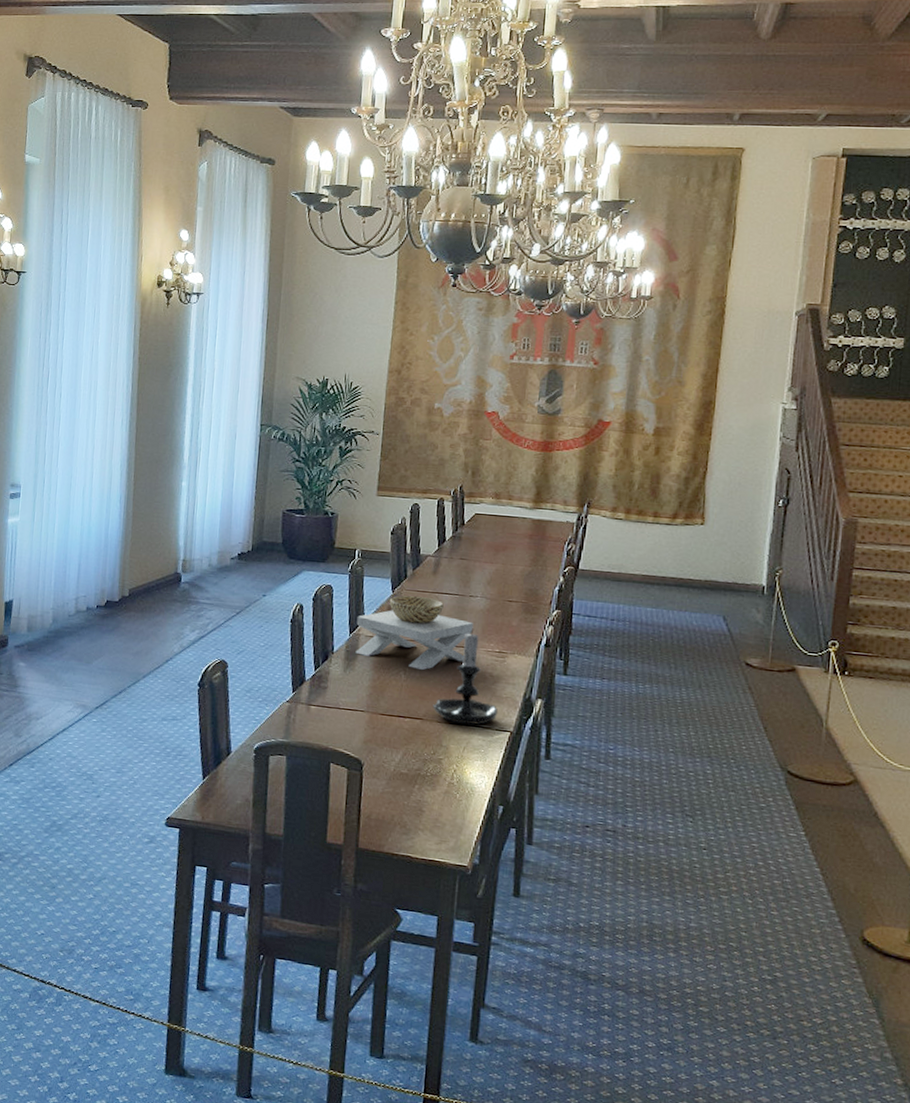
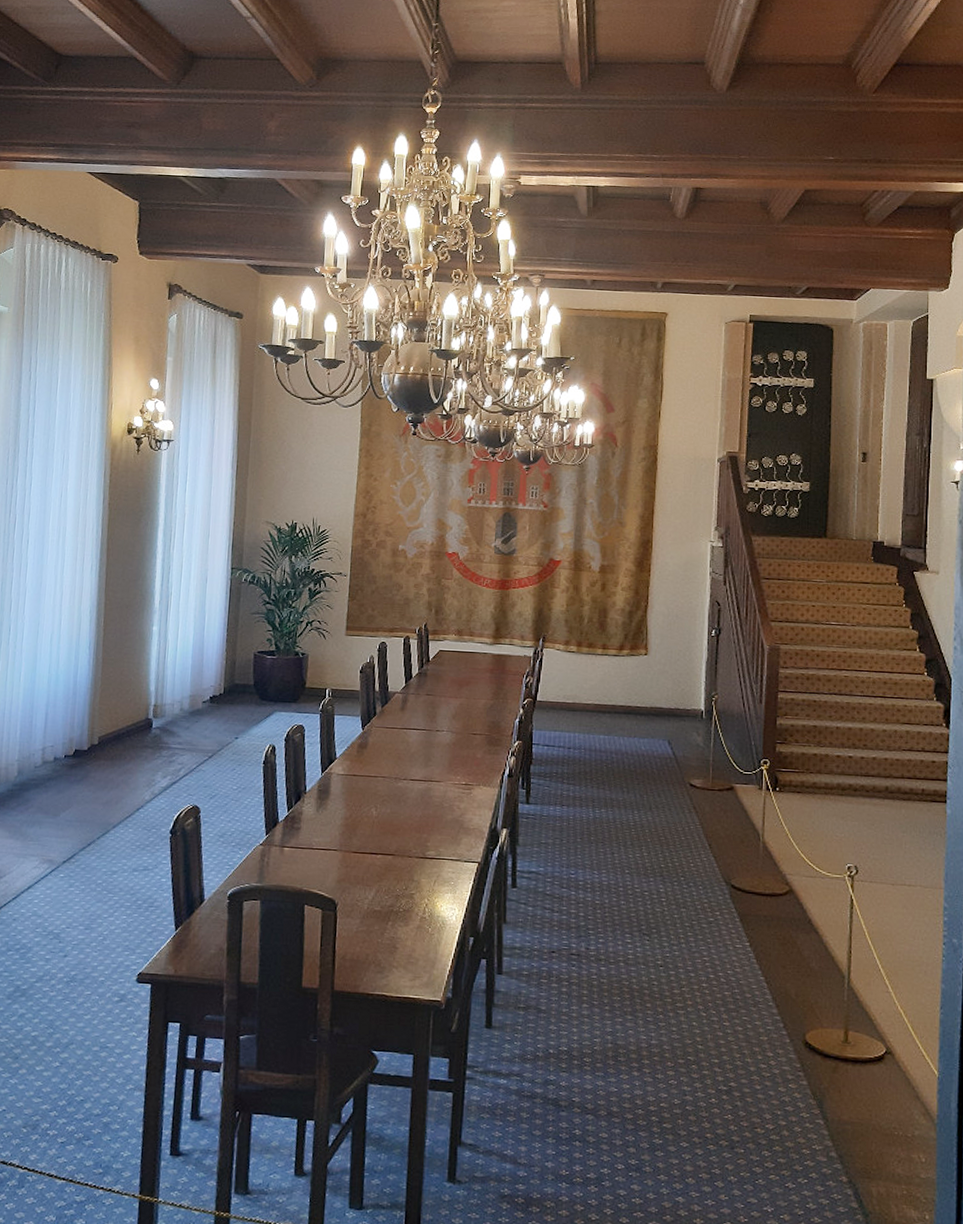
decorative bowl: present [355,595,474,670] -> none [327,732,441,805]
candle holder: present [433,628,498,725] -> none [403,762,466,858]

